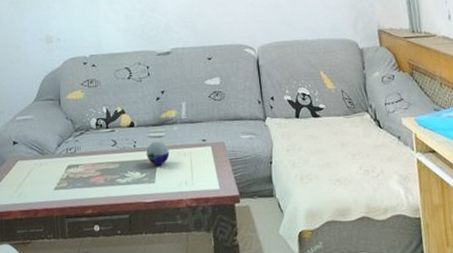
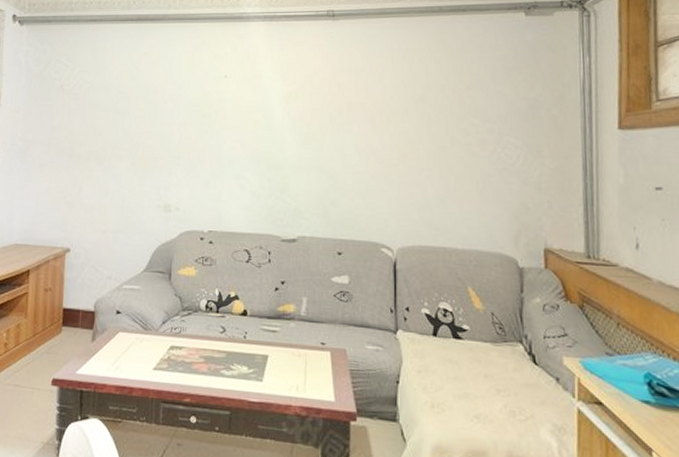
decorative orb: present [146,141,170,165] -> none [257,336,282,363]

